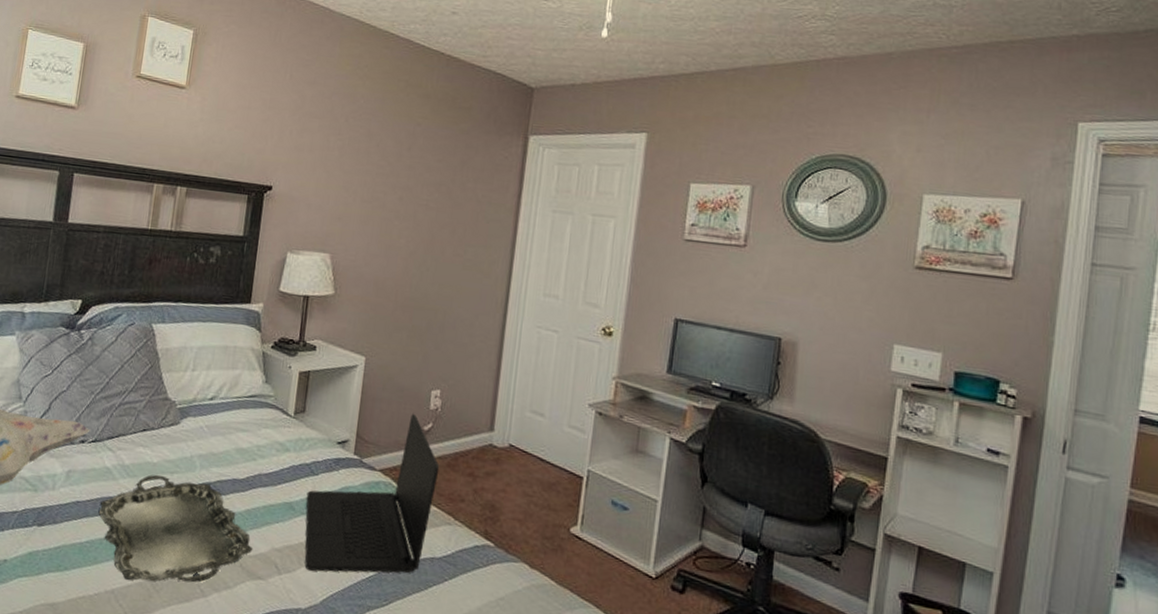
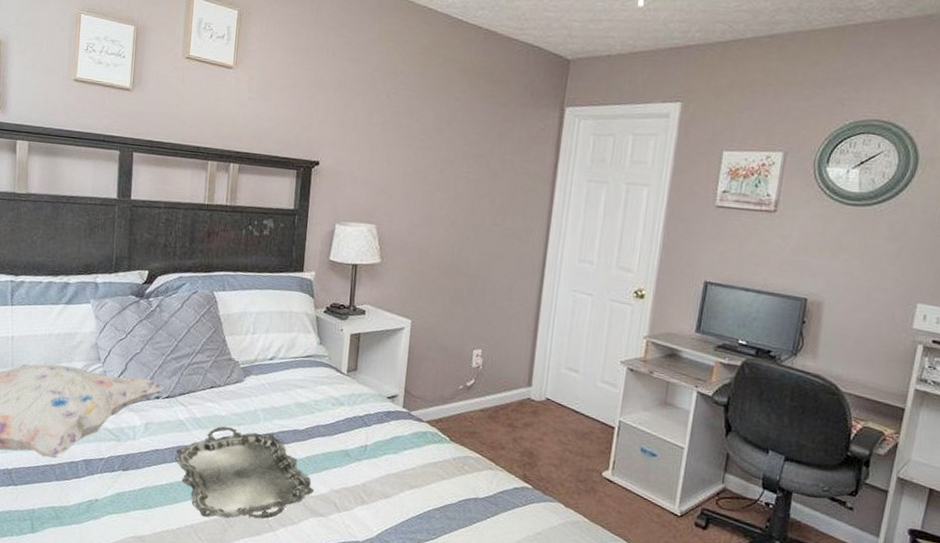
laptop: present [304,413,440,573] -> none [360,370,482,511]

